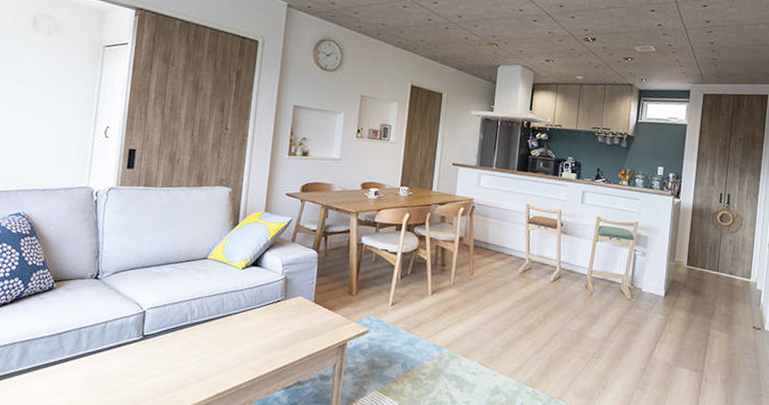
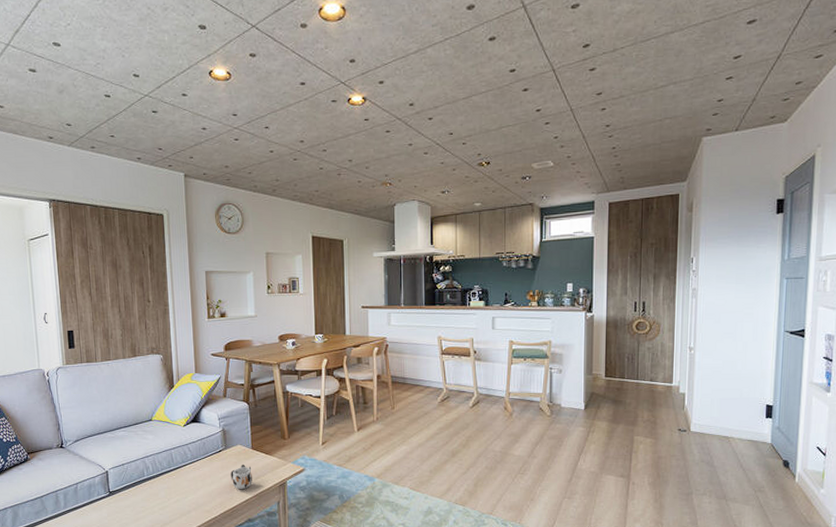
mug: none [285,318,311,347] -> present [231,464,252,490]

